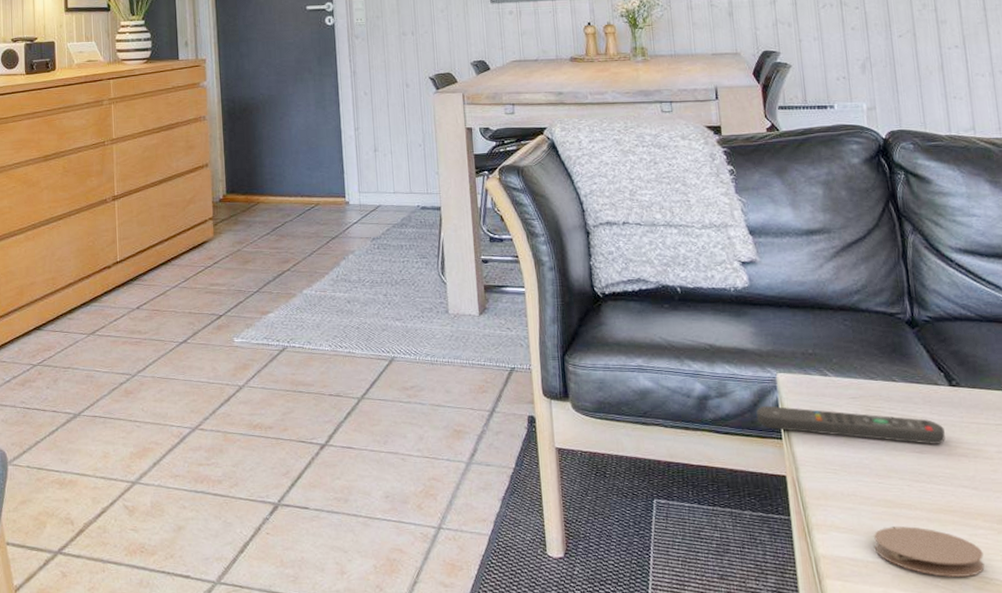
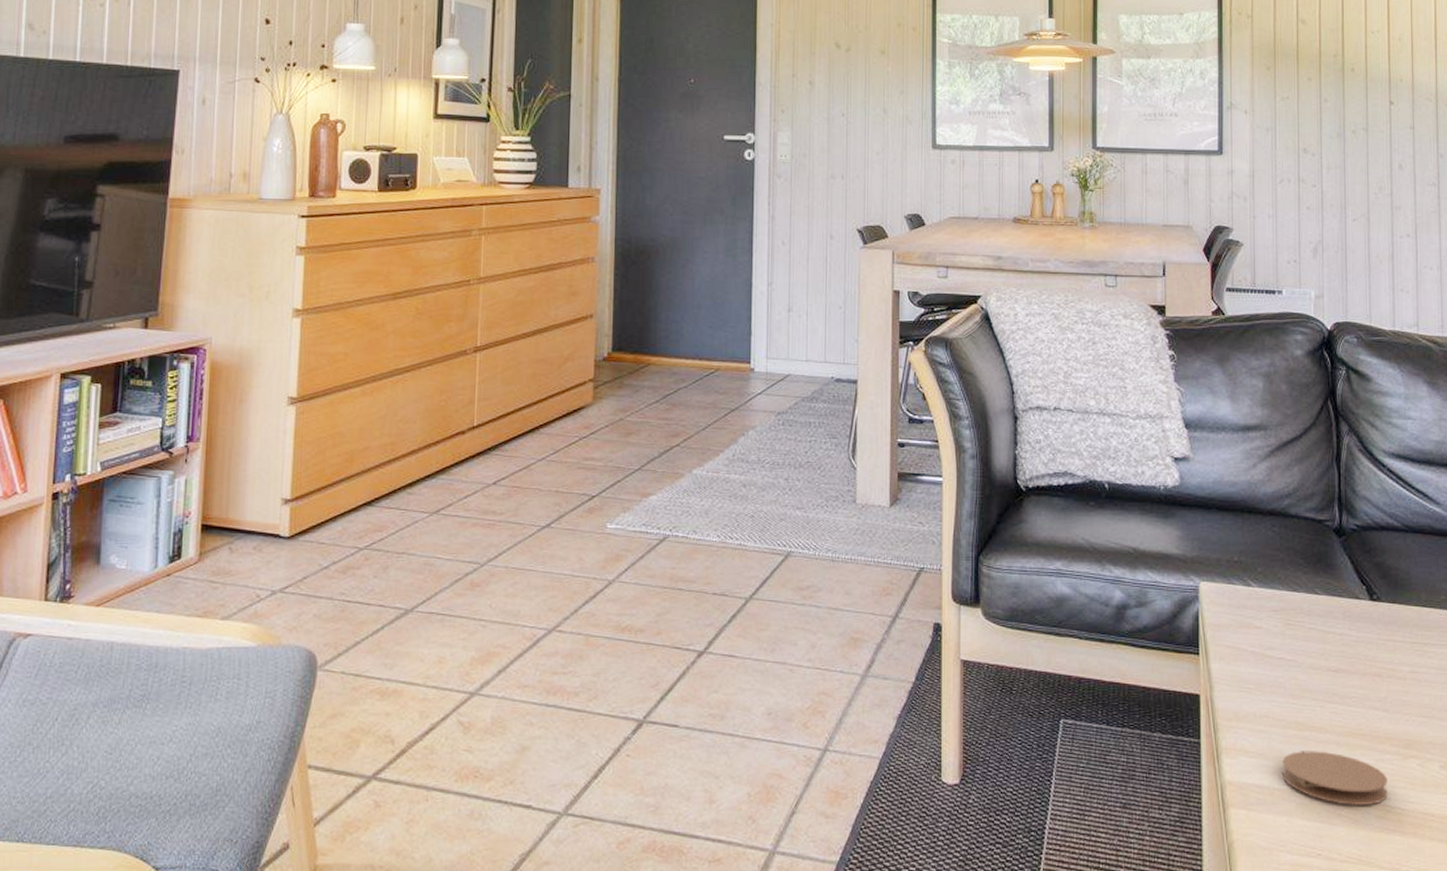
remote control: present [756,405,945,444] -> none [1175,617,1361,663]

